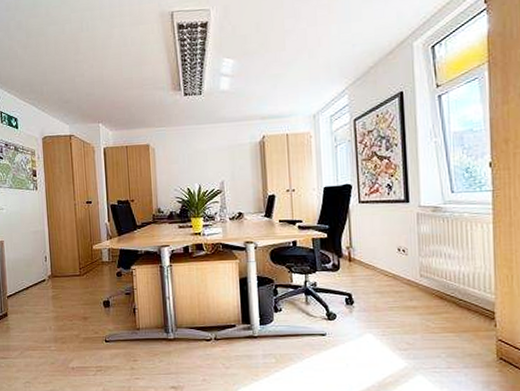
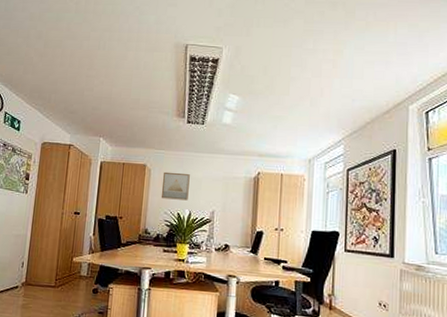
wall art: none [168,148,196,176] -> present [161,171,190,201]

